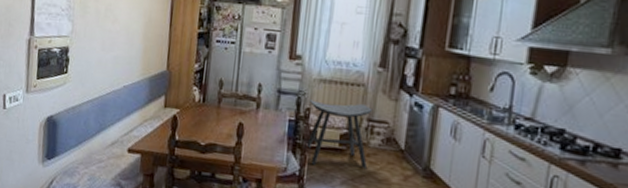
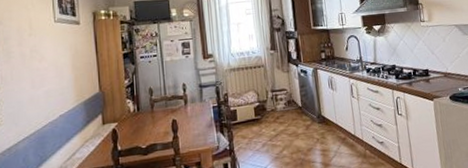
stool: present [304,100,373,169] -> none [226,79,278,138]

